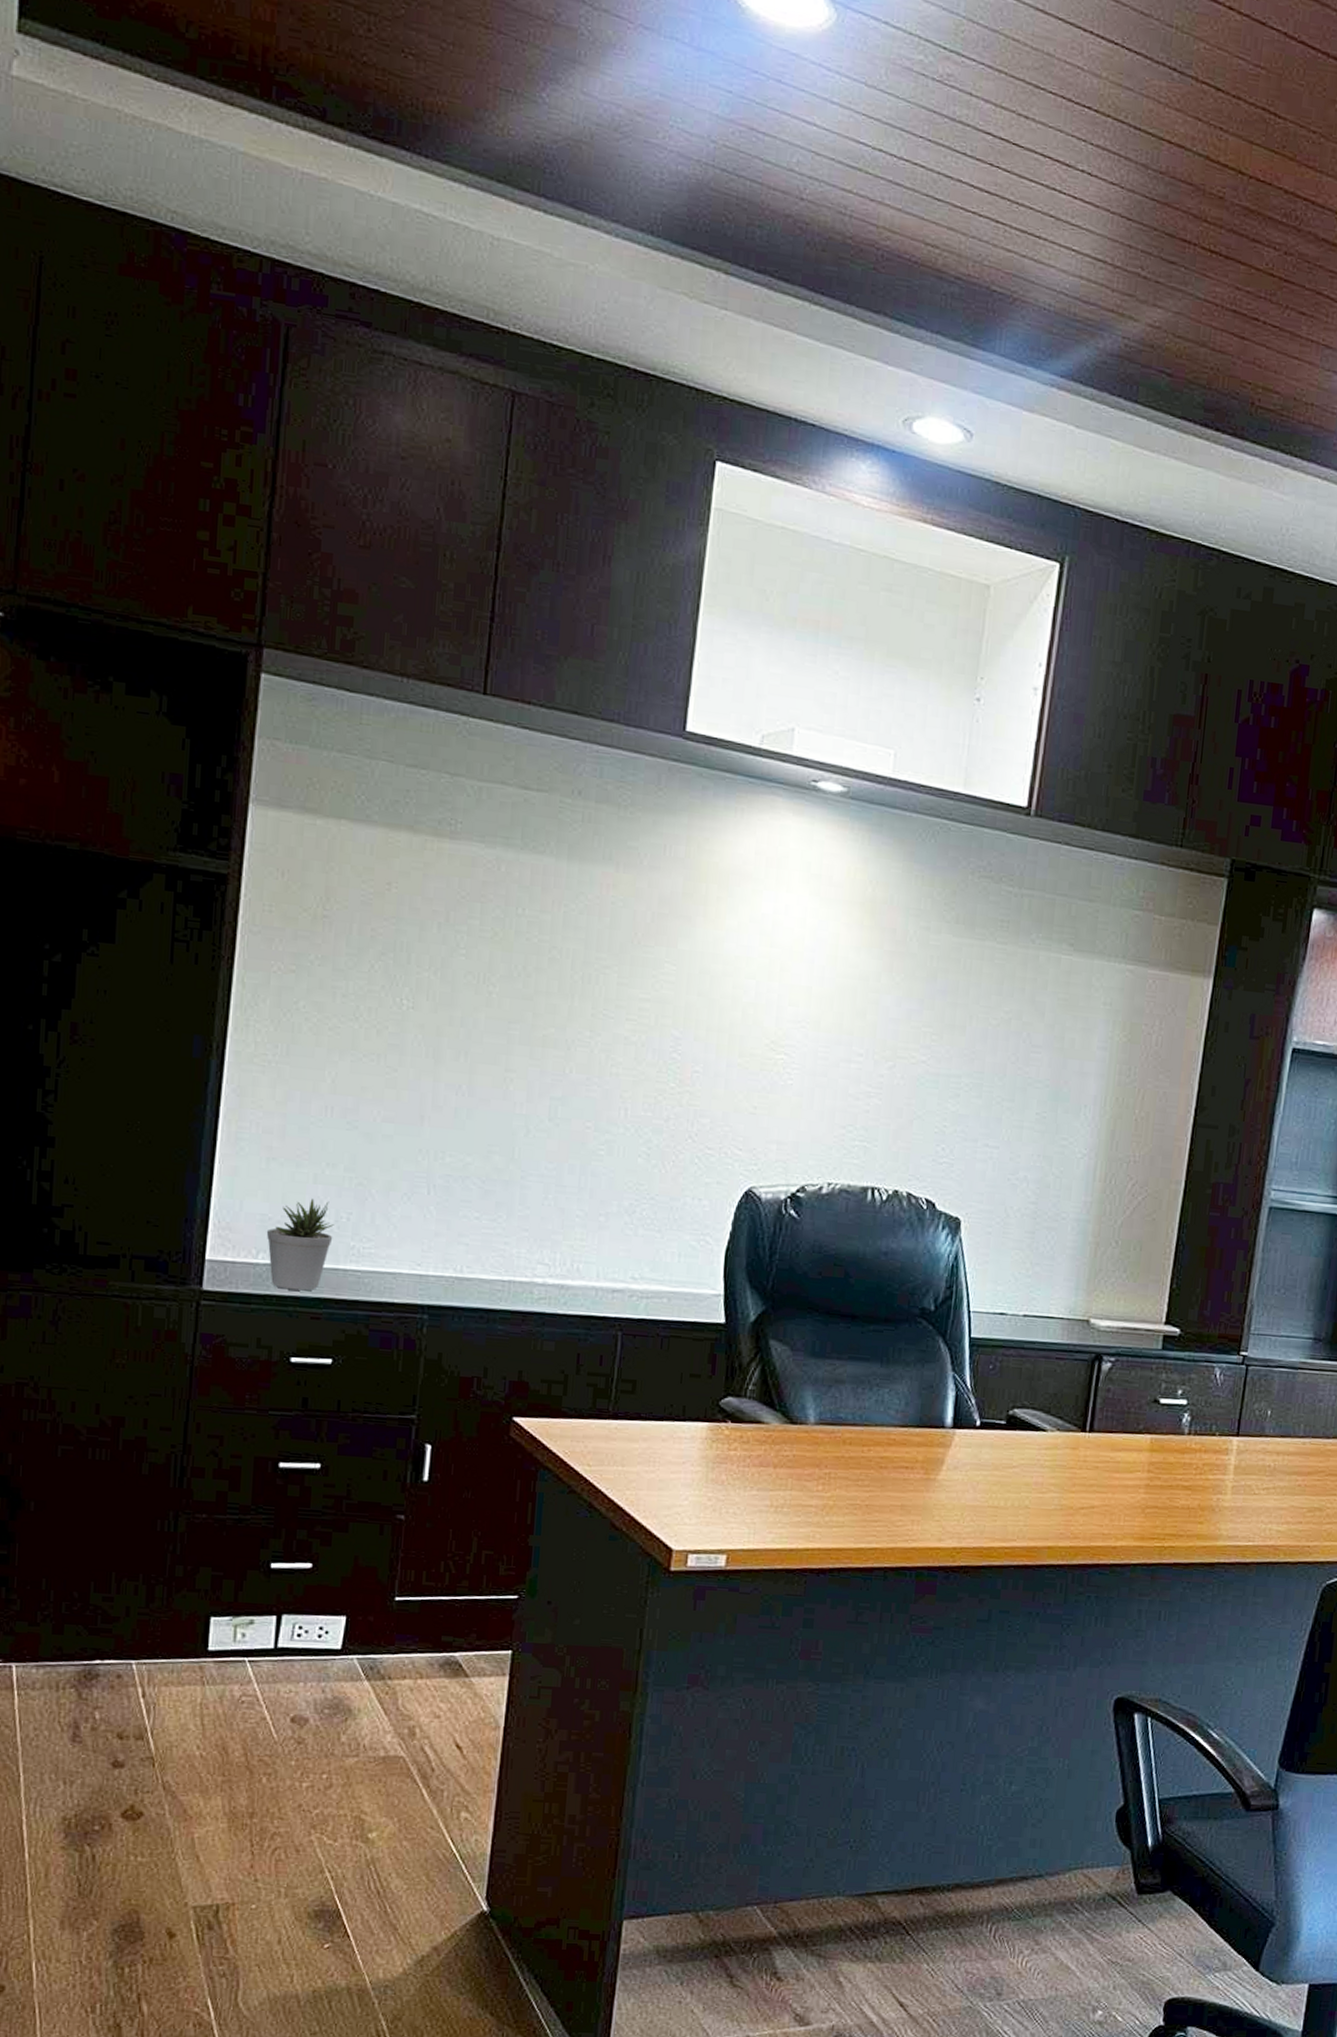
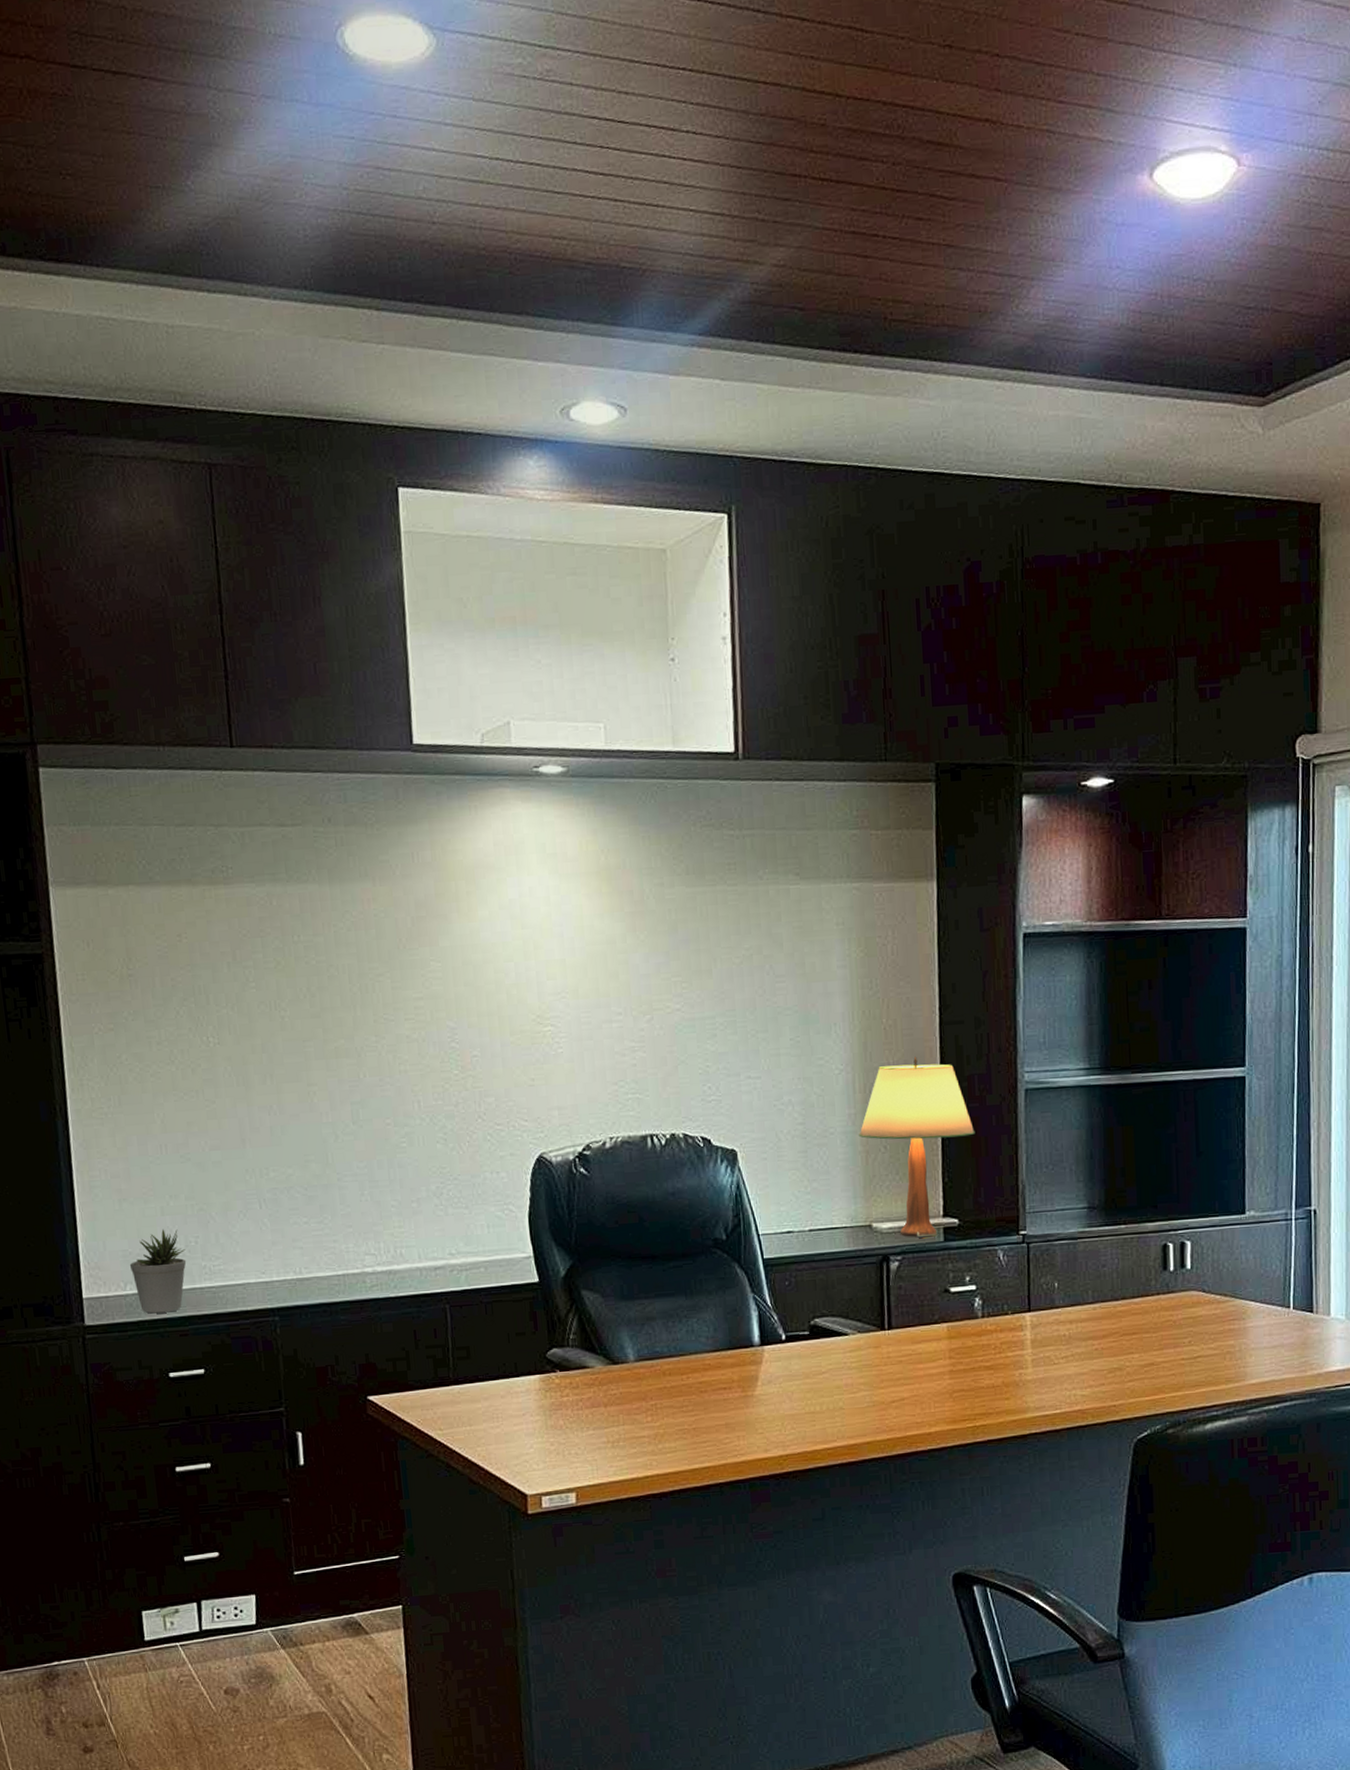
table lamp: none [1091,1154,1212,1343] -> present [859,1056,975,1238]

